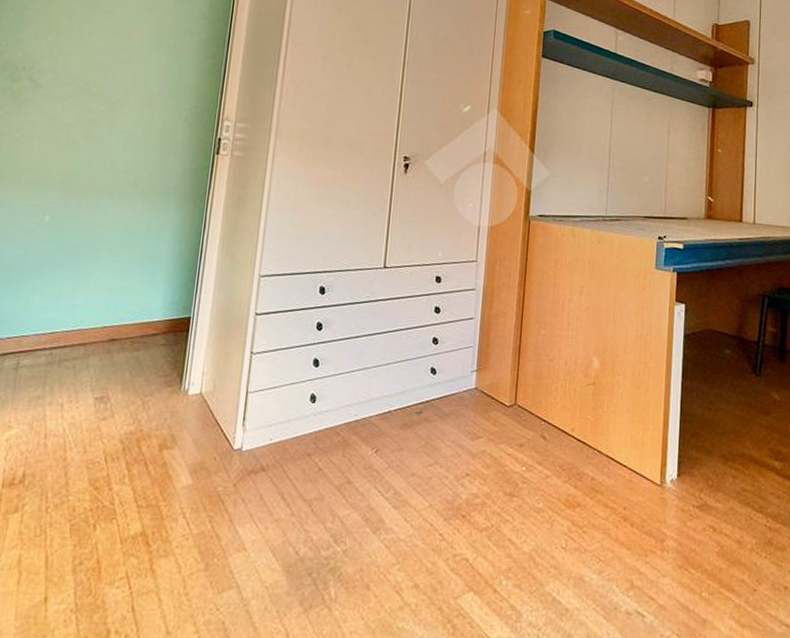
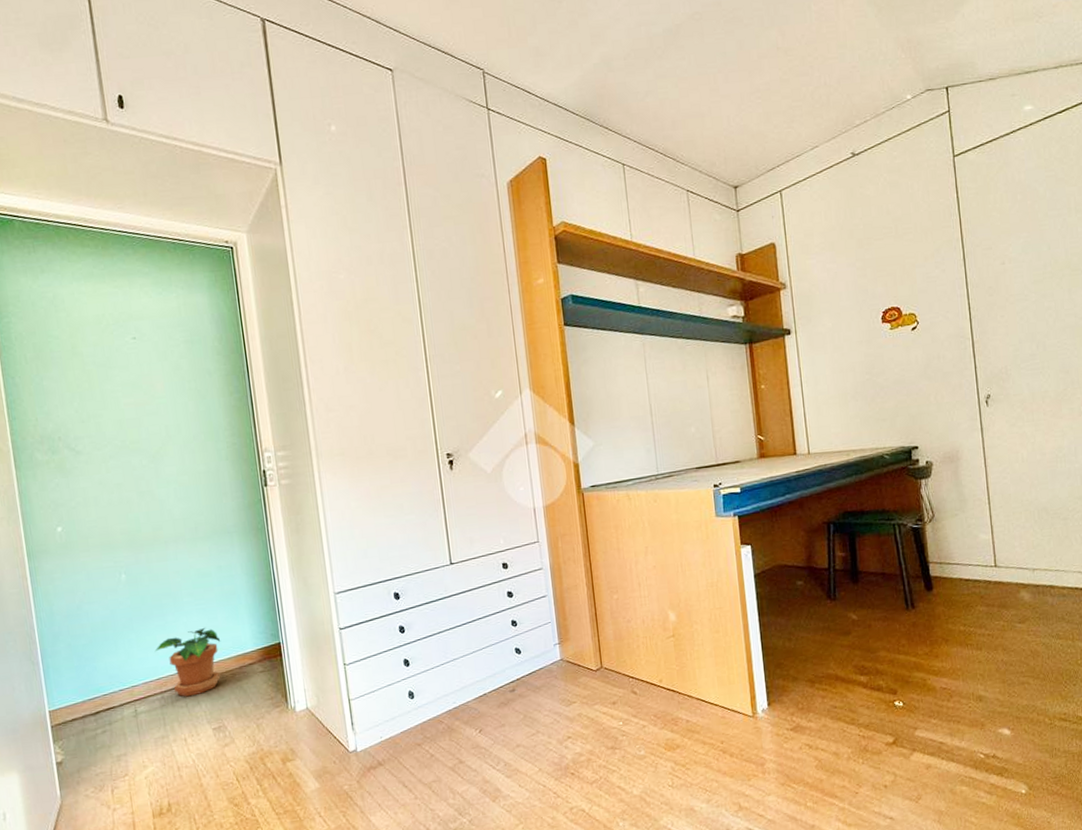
potted plant: none [56,286,130,358] -> present [154,627,221,697]

